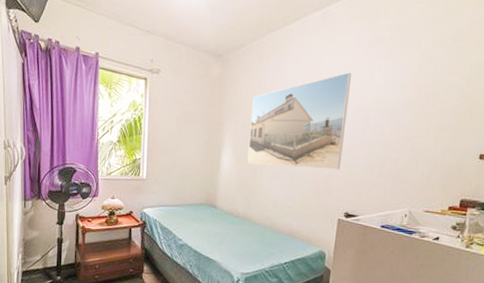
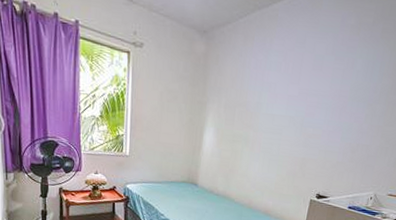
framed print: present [247,72,352,170] -> none [228,57,334,154]

